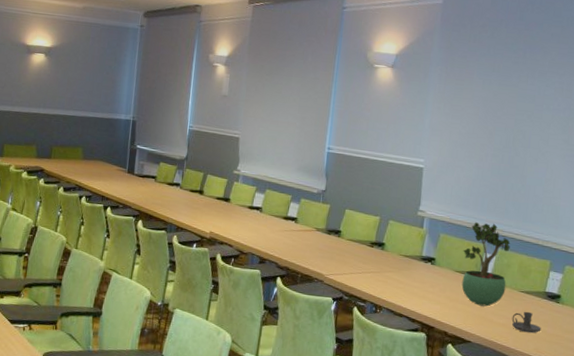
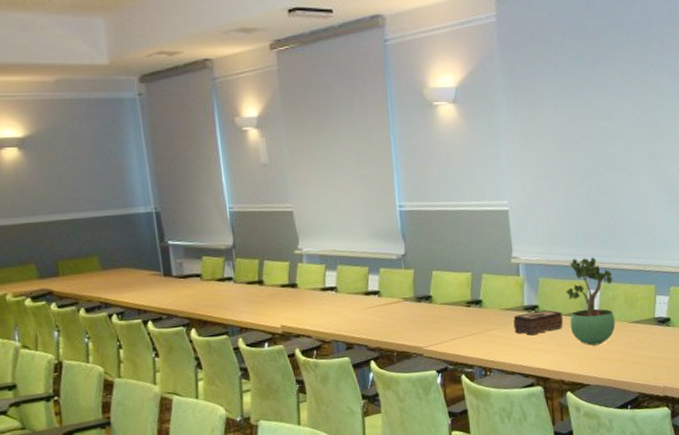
tissue box: none [409,263,456,285] -> present [513,310,563,336]
candle holder: present [511,311,542,334] -> none [626,341,657,364]

